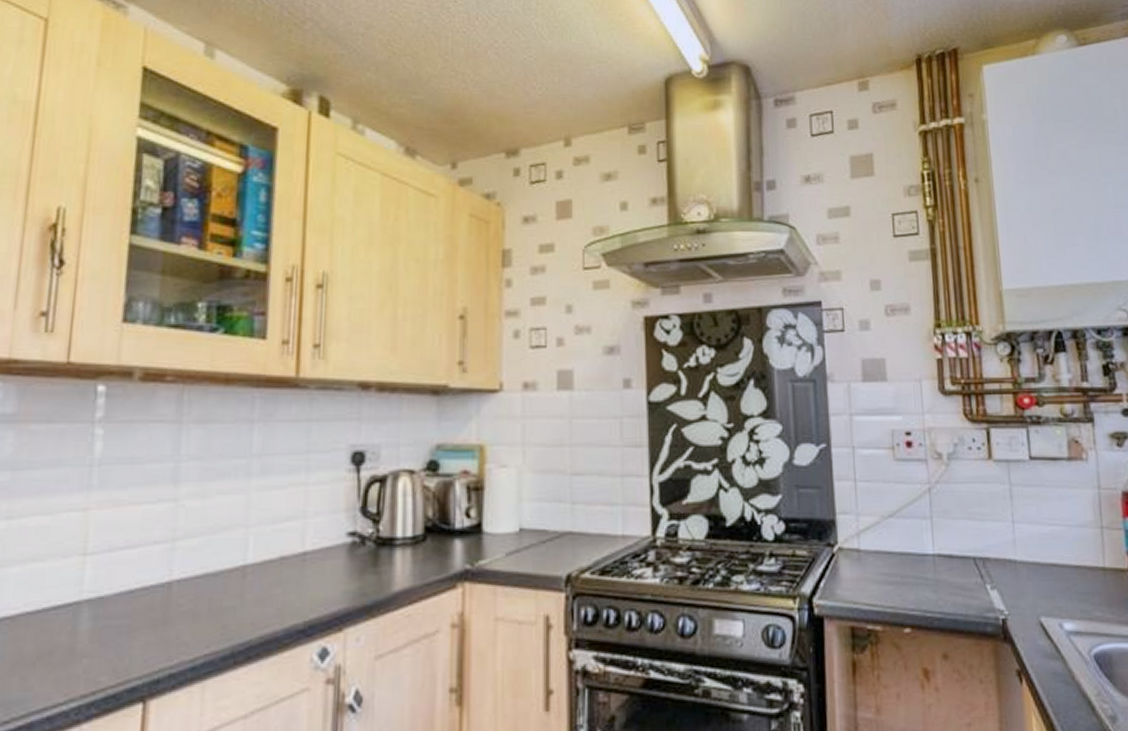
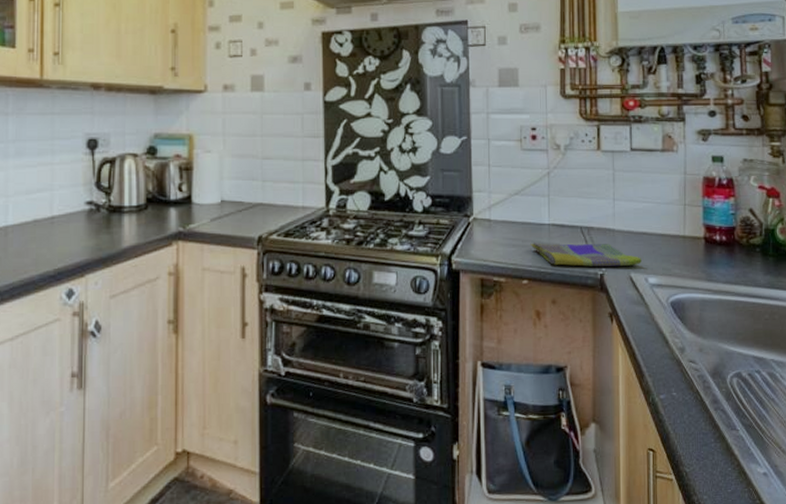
dish towel: none [911,579,1053,609] -> present [530,243,641,267]

